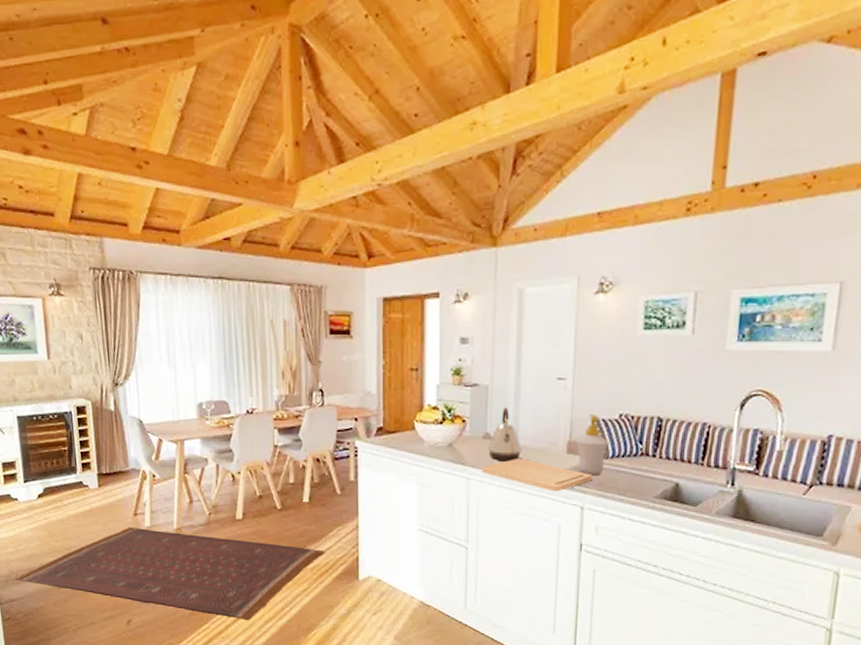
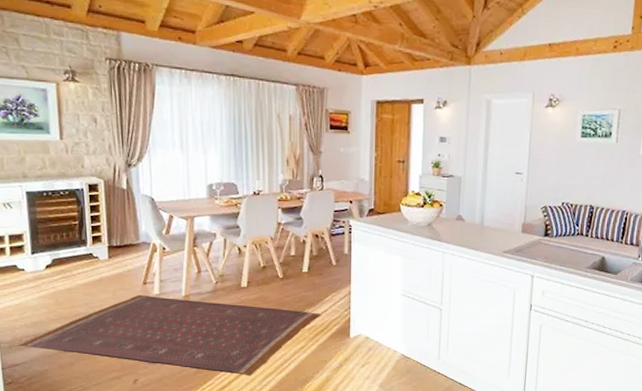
cutting board: present [482,459,593,492] -> none [455,237,541,264]
kettle: present [488,407,522,462] -> none [460,195,487,239]
soap bottle: present [576,413,609,476] -> none [529,201,554,251]

